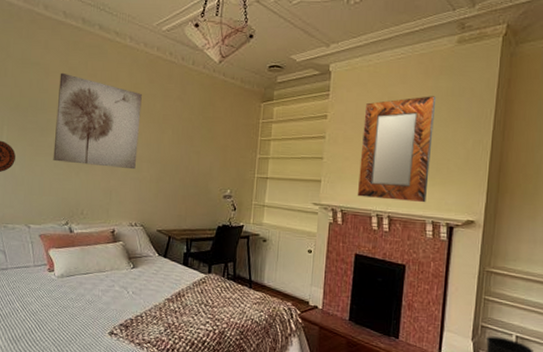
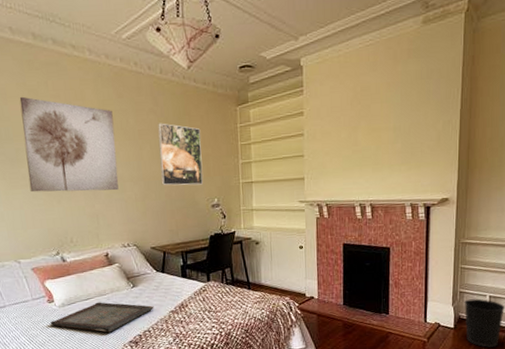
serving tray: none [46,278,151,312] -> present [50,302,154,333]
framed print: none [177,110,223,174] -> present [158,123,203,186]
home mirror: present [357,96,437,203] -> none [339,81,407,189]

